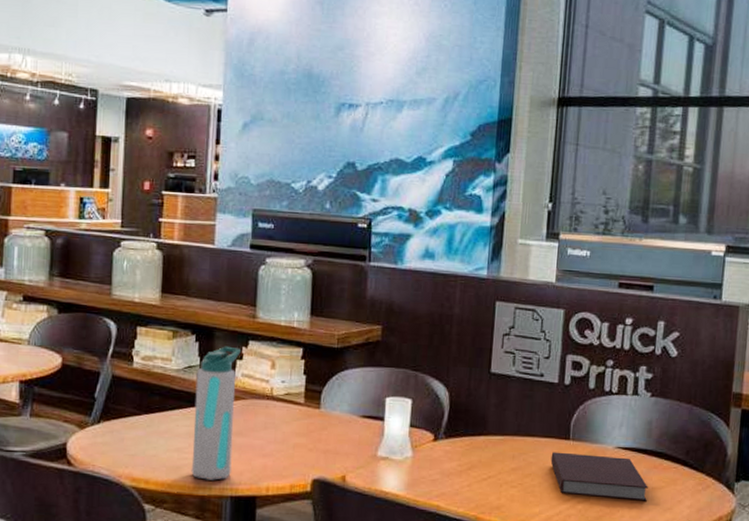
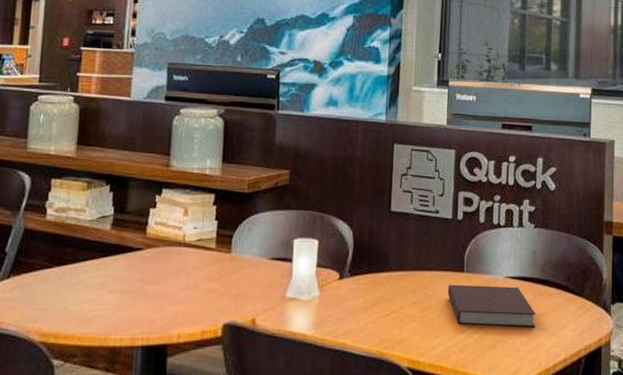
water bottle: present [191,346,241,480] -> none [102,195,154,331]

